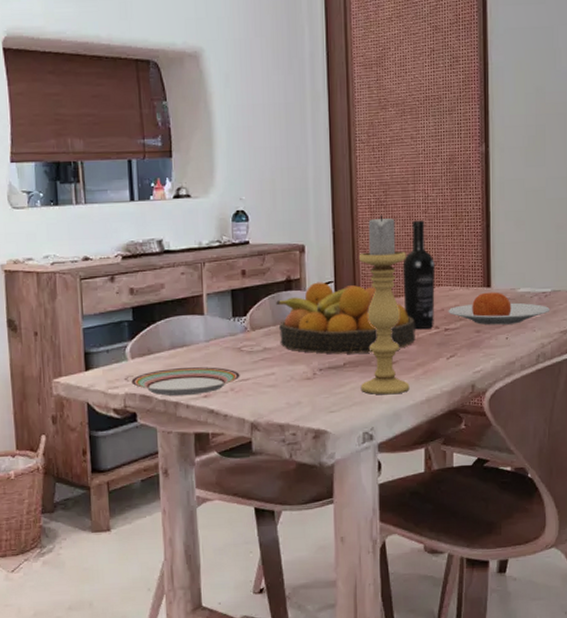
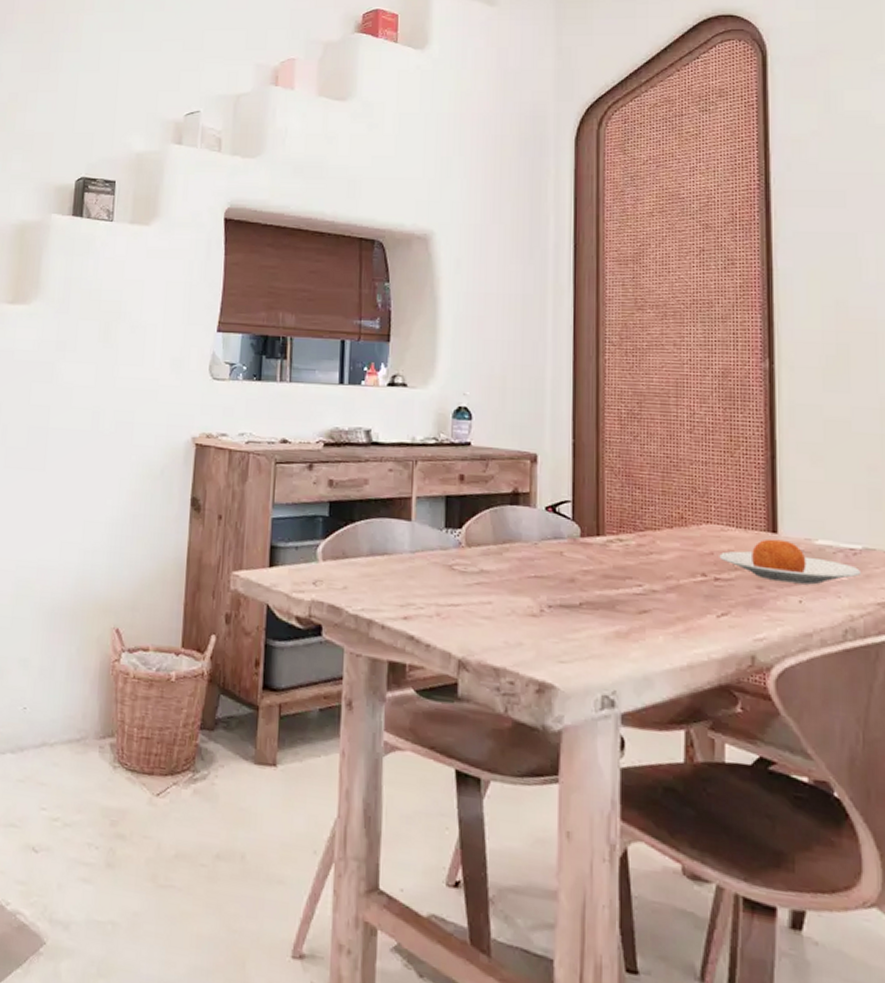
plate: present [131,367,240,396] -> none [320,578,449,615]
fruit bowl: present [276,282,415,354] -> none [499,499,675,595]
candle holder: present [359,215,410,395] -> none [600,429,666,653]
wine bottle: present [402,220,435,330] -> none [660,440,702,575]

